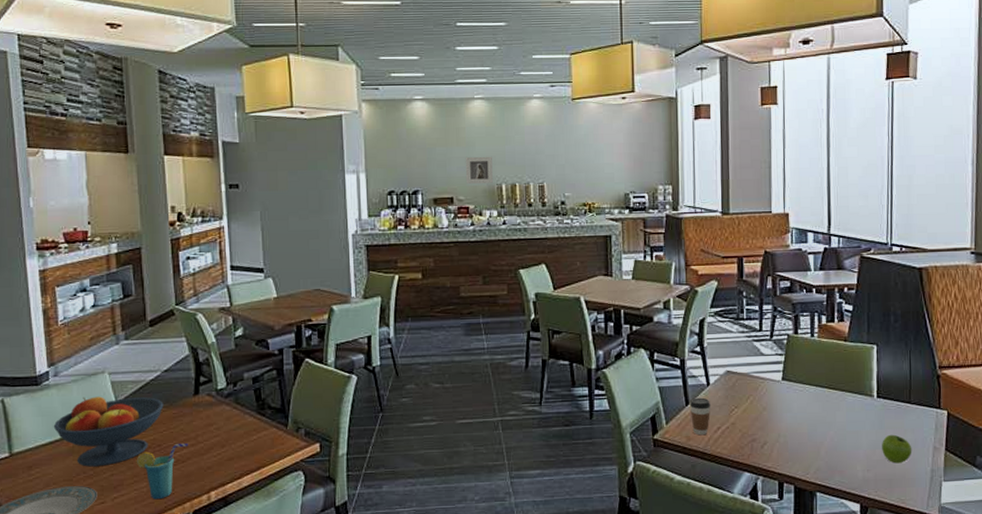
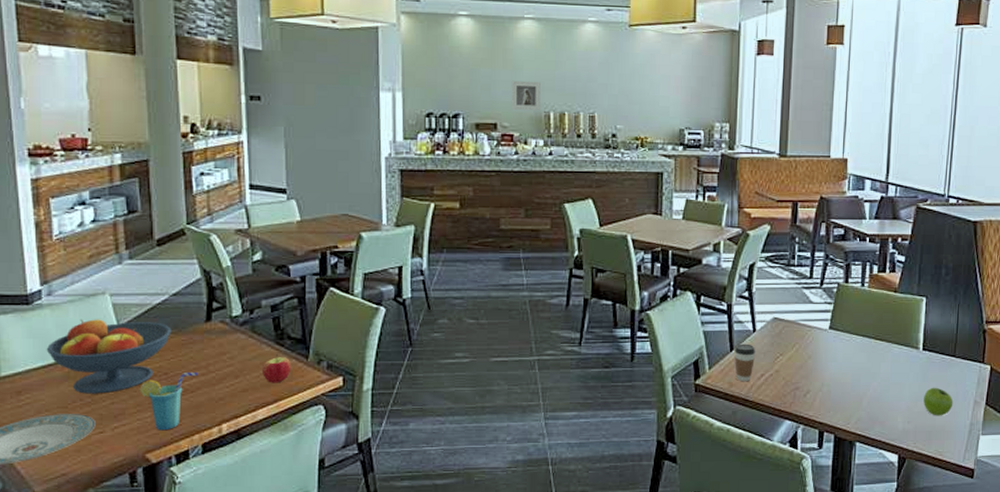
apple: none [245,423,273,452] -> present [261,353,292,383]

